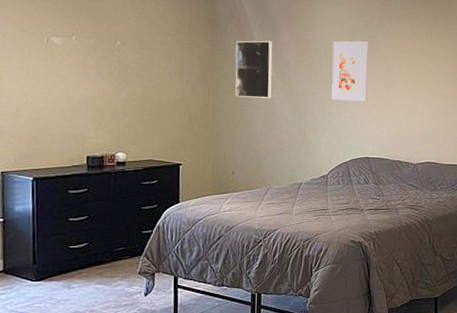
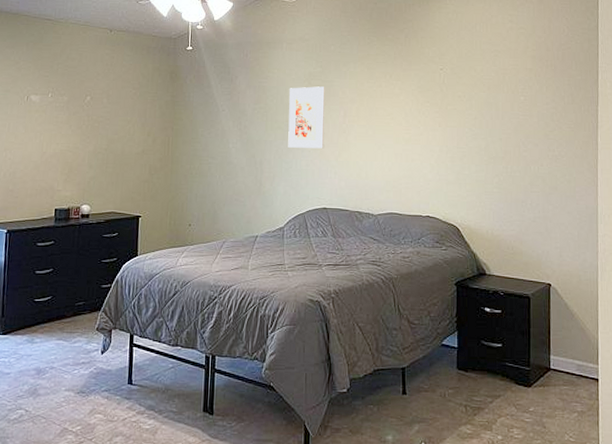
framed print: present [235,40,273,98] -> none [193,90,230,148]

